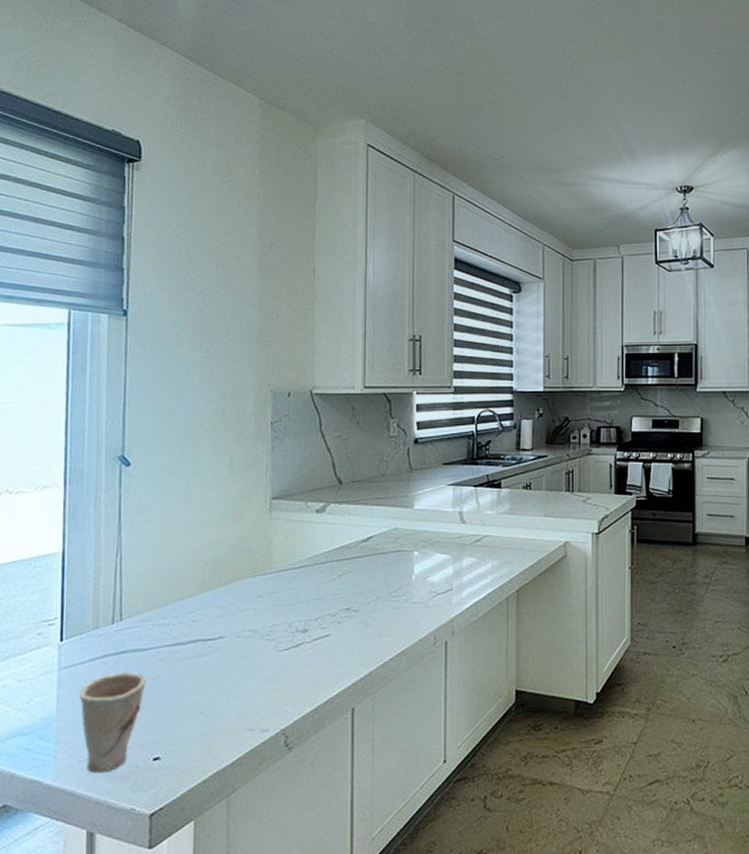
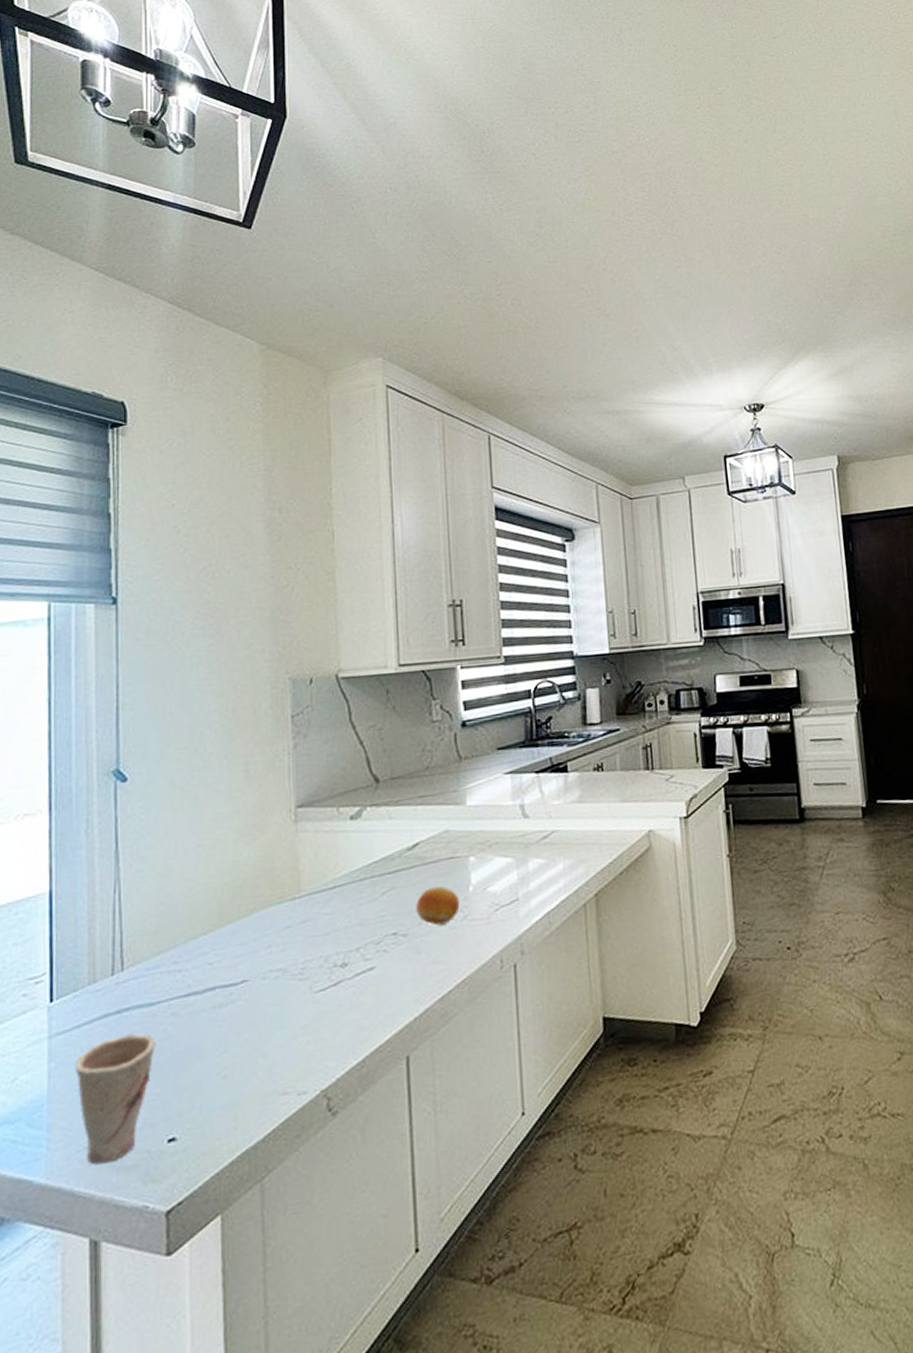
fruit: none [367,573,404,605] -> present [416,886,460,926]

